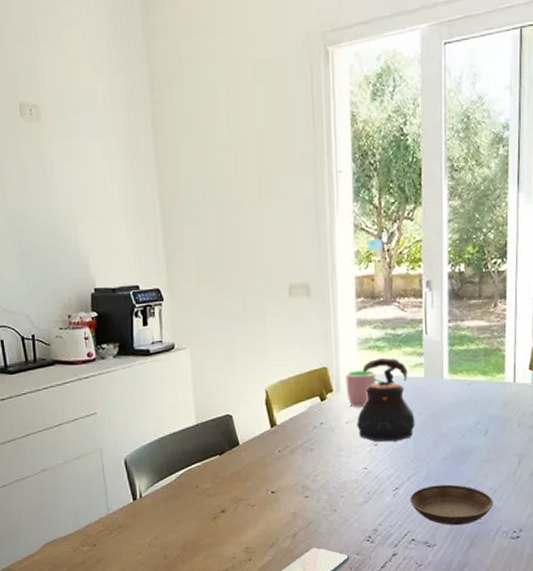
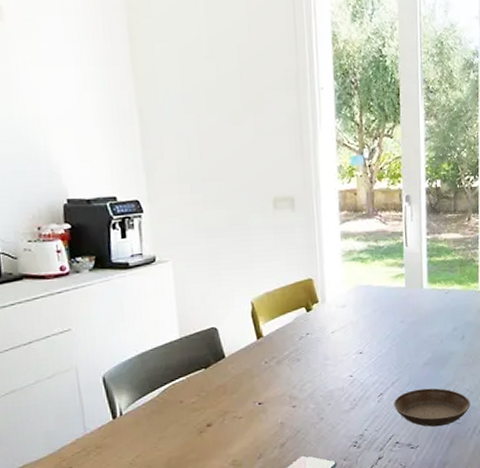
cup: present [345,369,383,407] -> none [330,280,367,317]
teapot: present [357,357,415,442] -> none [342,269,398,350]

